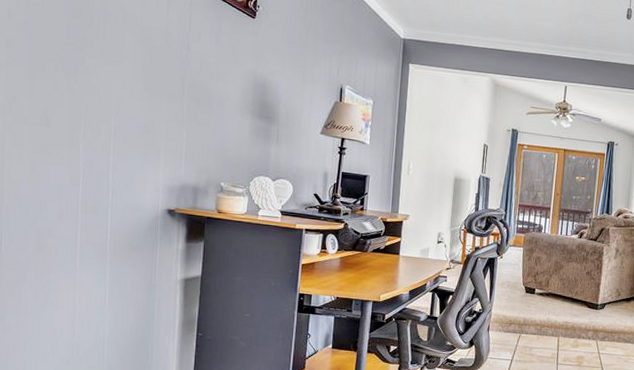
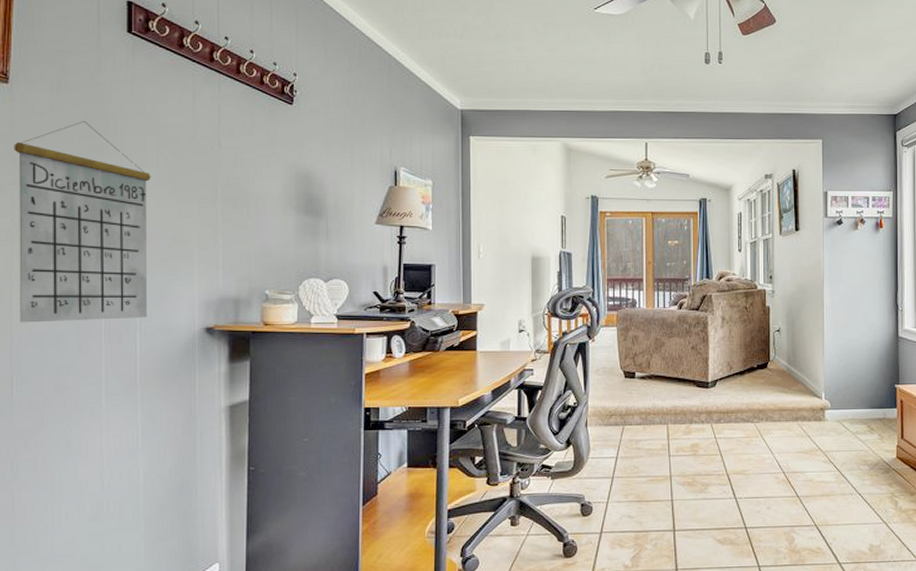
calendar: none [10,14,128,196] -> present [14,121,151,323]

